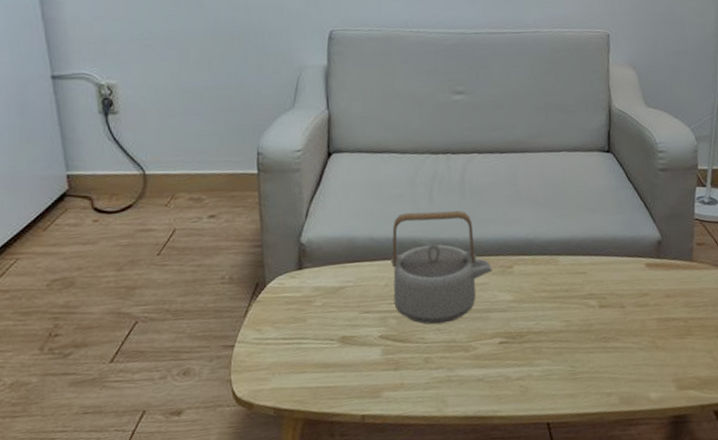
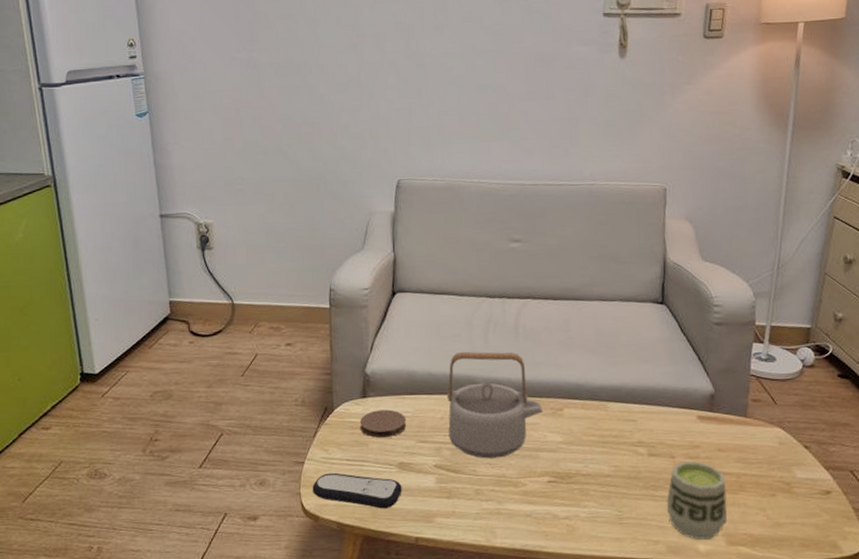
remote control: none [244,353,346,389] -> present [312,472,402,509]
coaster: none [295,280,348,313] -> present [359,409,407,439]
cup: none [618,309,676,388] -> present [666,461,727,540]

